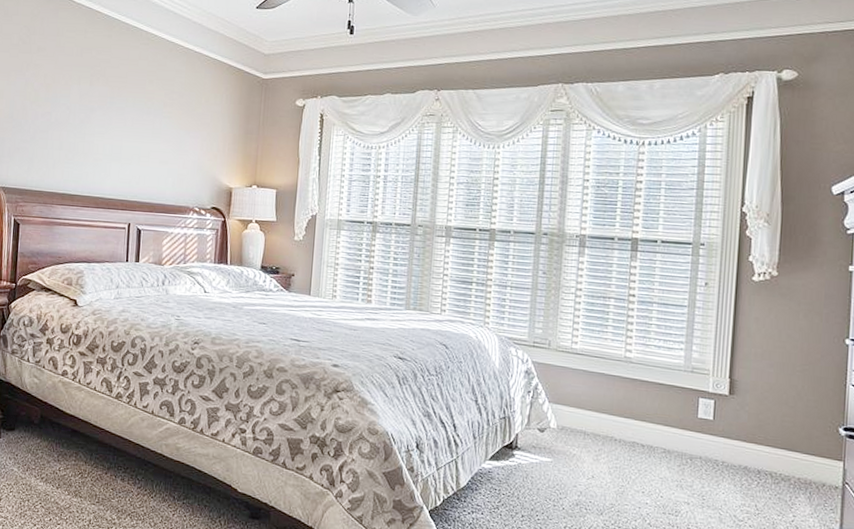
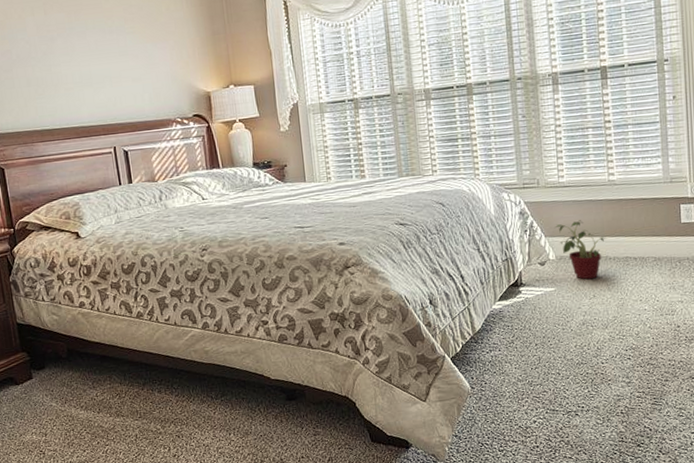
potted plant: none [561,392,614,458] -> present [555,220,606,280]

